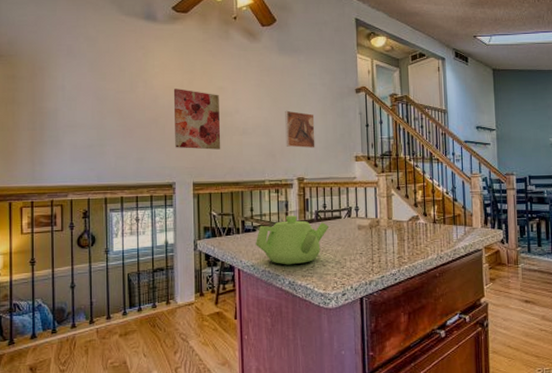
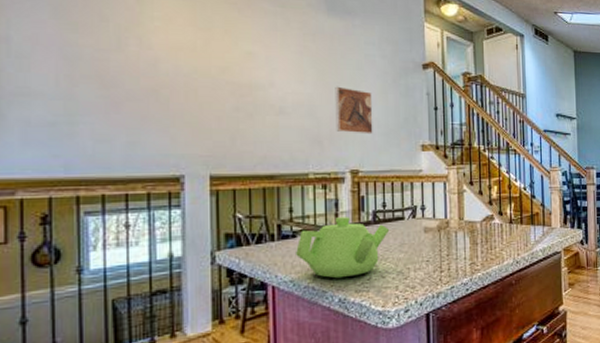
wall art: present [173,89,221,150] -> none [181,50,250,133]

